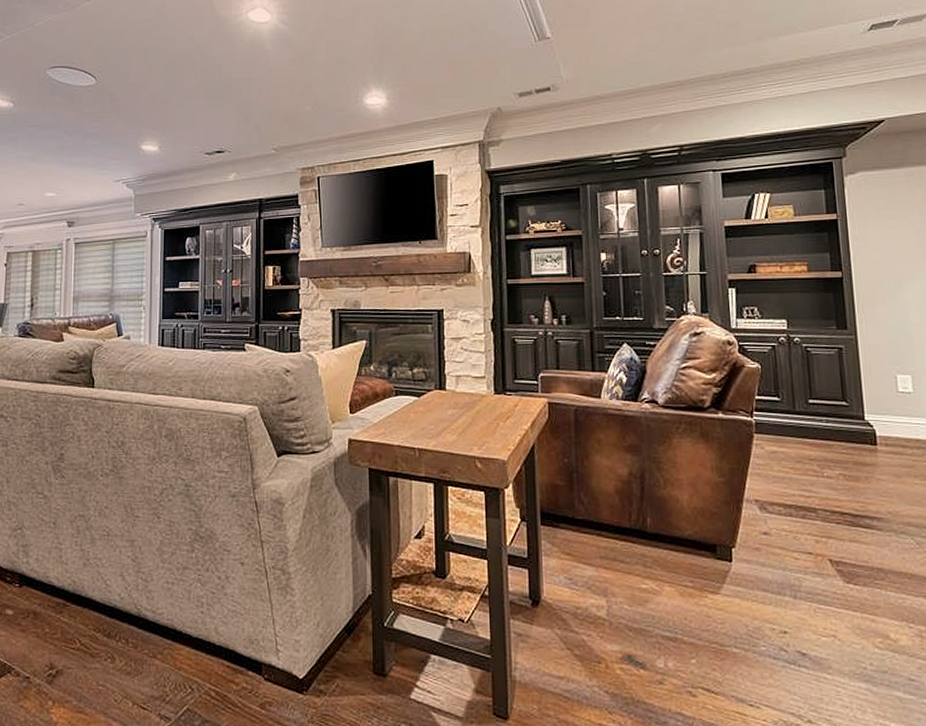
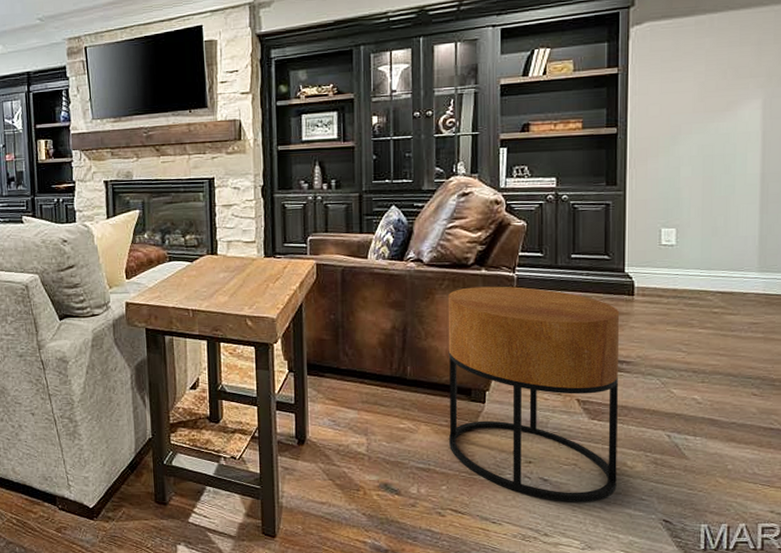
side table: none [685,431,882,682] -> present [447,286,620,502]

